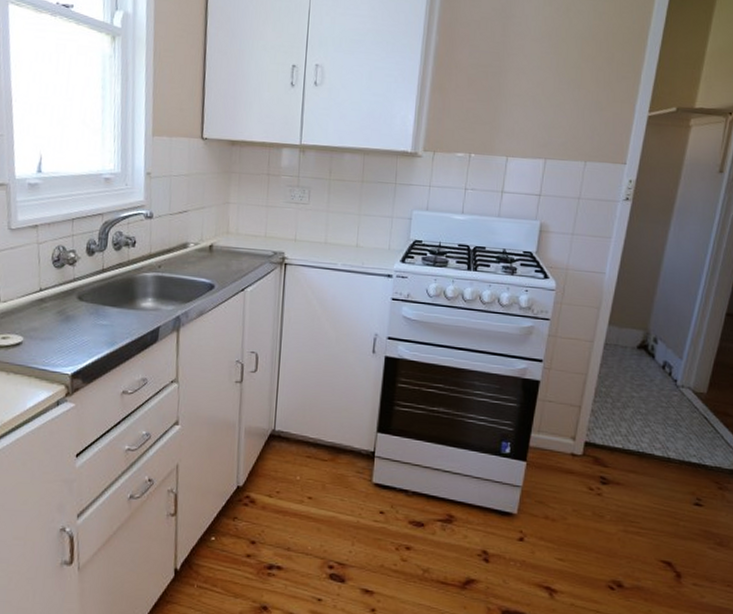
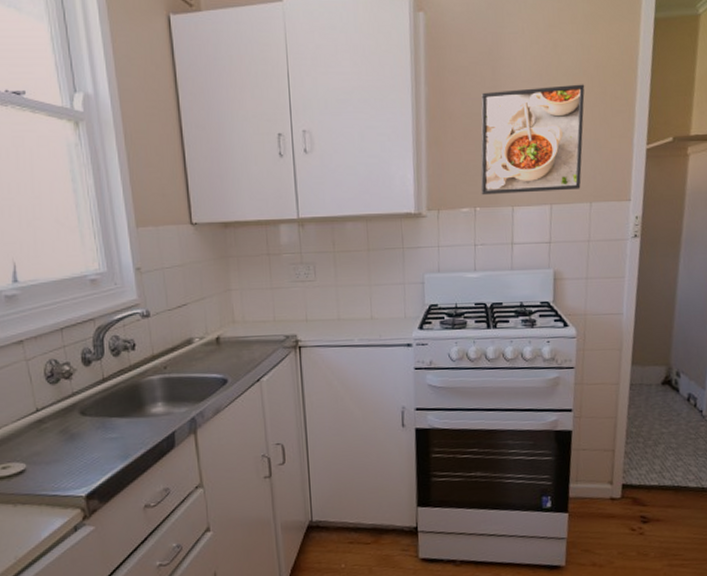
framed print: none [477,46,593,148] -> present [480,84,585,196]

